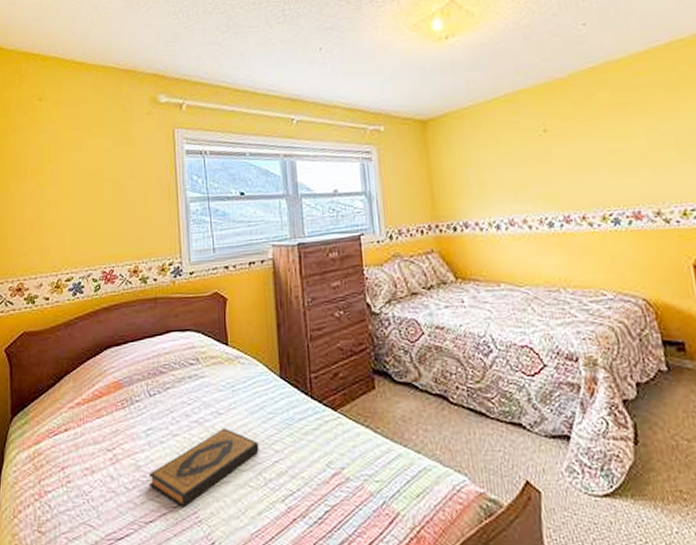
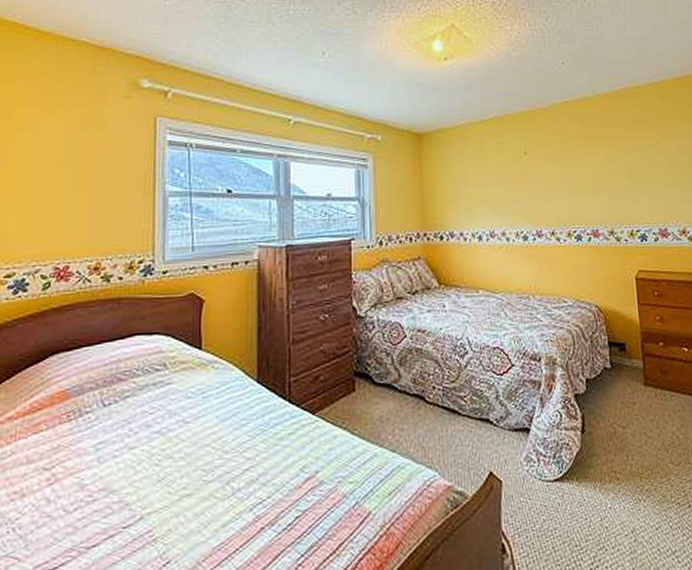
hardback book: present [149,428,259,508] -> none [96,437,229,528]

